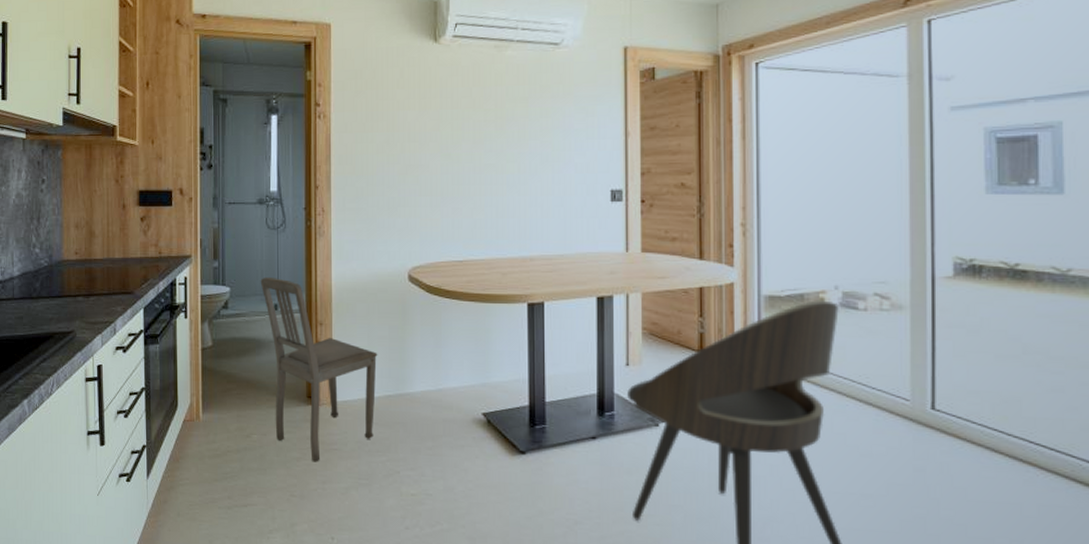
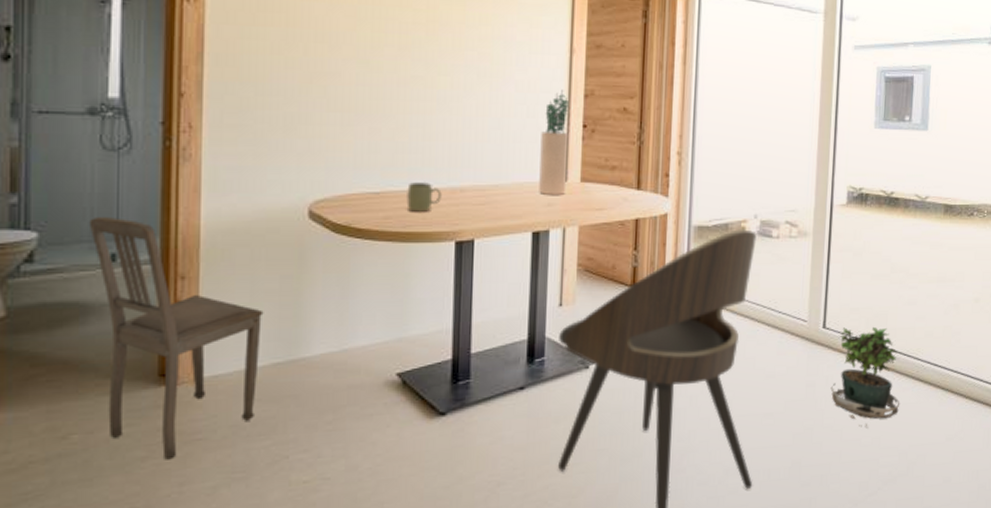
mug: none [485,253,514,277] -> present [406,182,442,212]
vase: none [601,169,628,265] -> present [539,89,570,196]
potted plant: none [947,411,1049,528] -> present [830,326,900,429]

